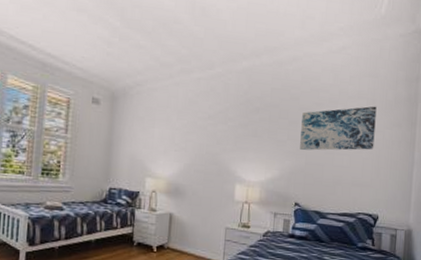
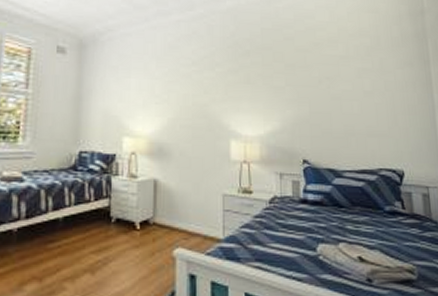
wall art: present [300,106,377,151] -> none [299,44,386,98]

